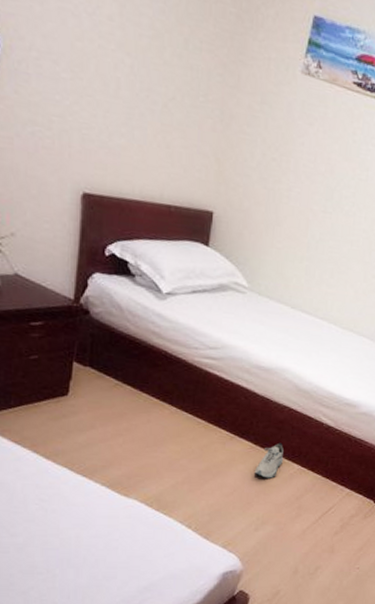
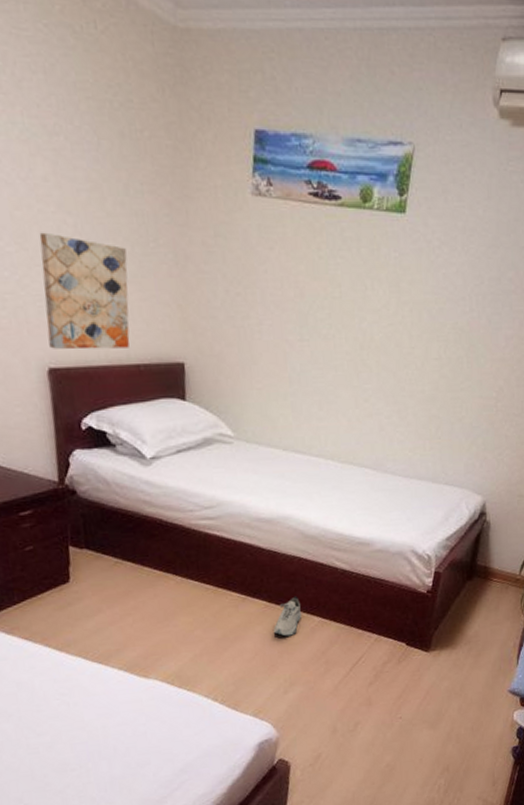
wall art: none [88,66,176,189] -> present [39,232,130,350]

